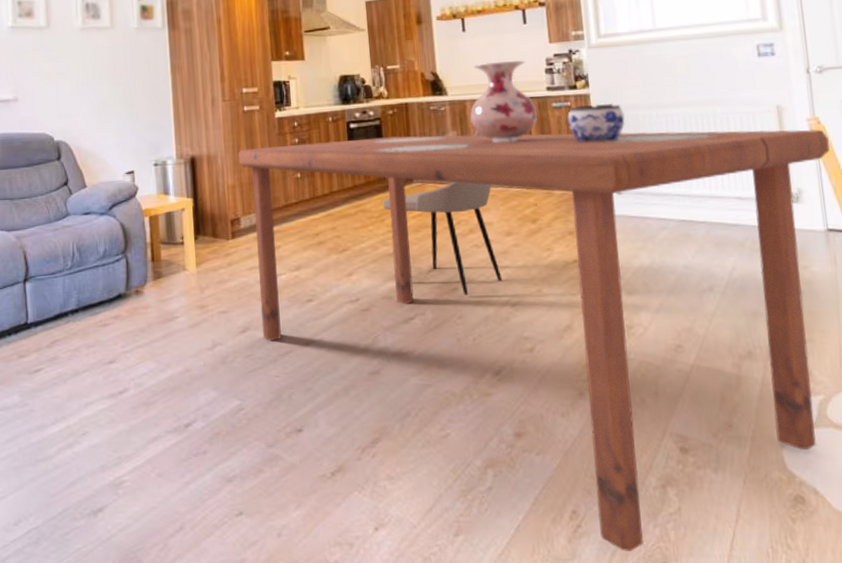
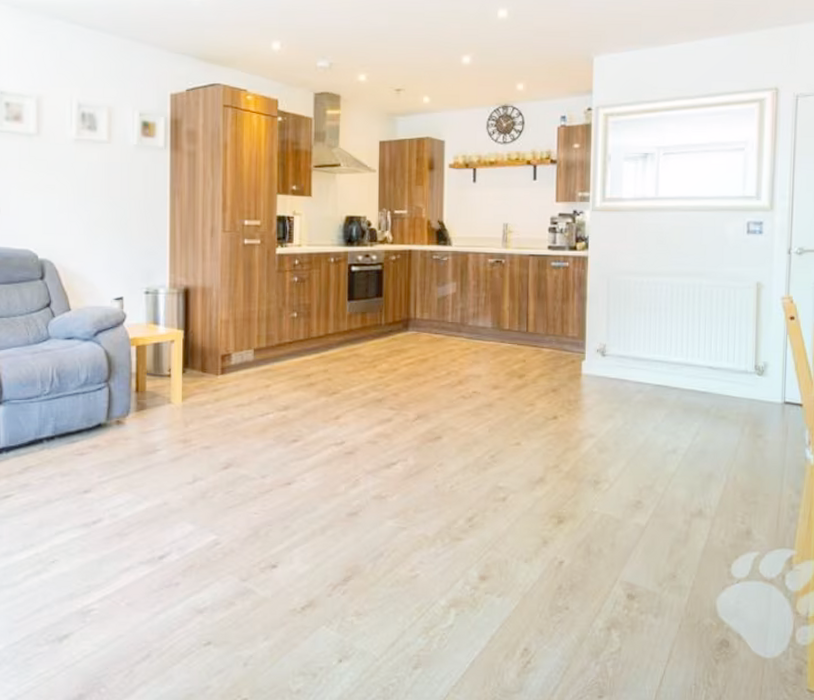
table: present [238,129,830,551] -> none [234,282,798,686]
dining chair: present [382,130,502,295] -> none [376,283,485,444]
vase: present [470,59,537,143] -> none [471,215,536,298]
jar: present [567,103,625,143] -> none [563,266,618,305]

